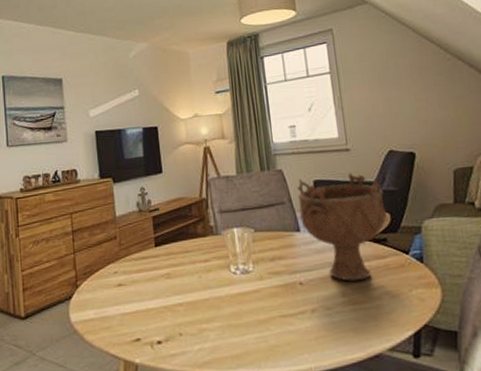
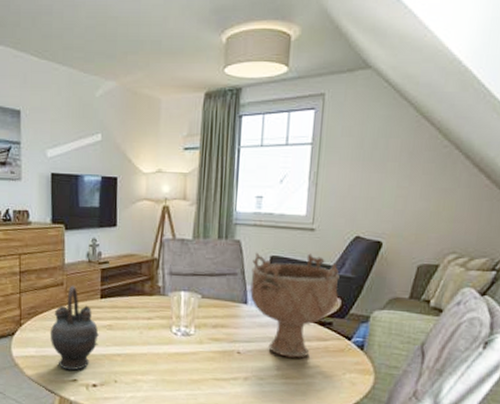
teapot: none [107,237,158,330] -> present [50,285,99,371]

